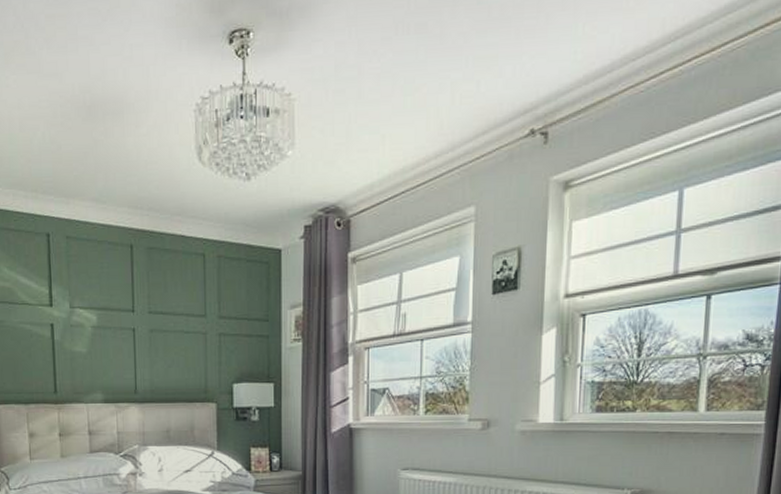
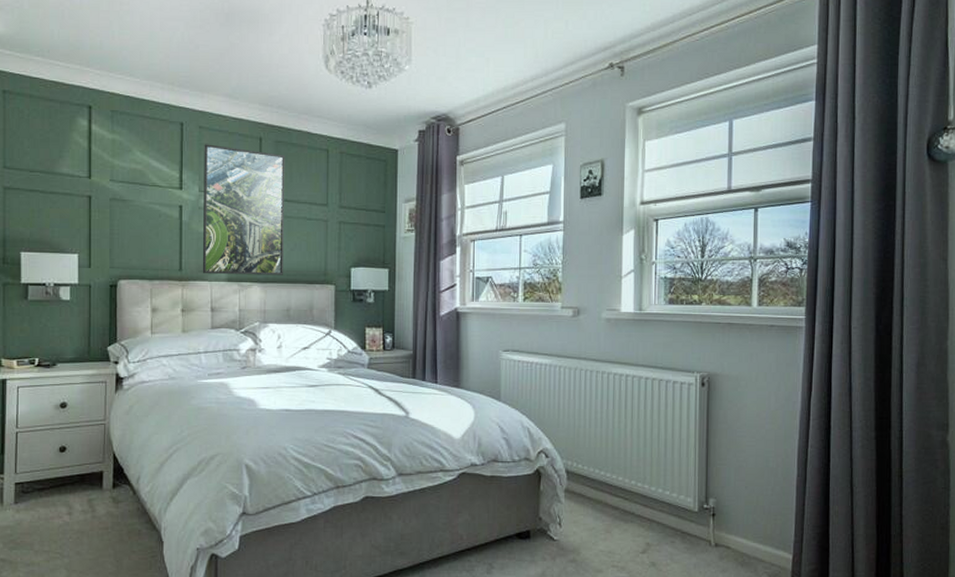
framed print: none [72,255,161,396] -> present [202,144,285,275]

